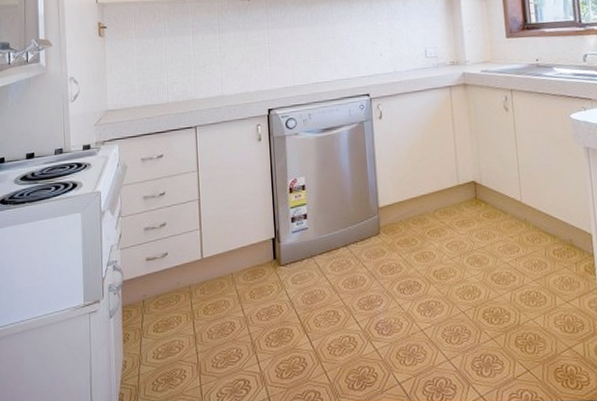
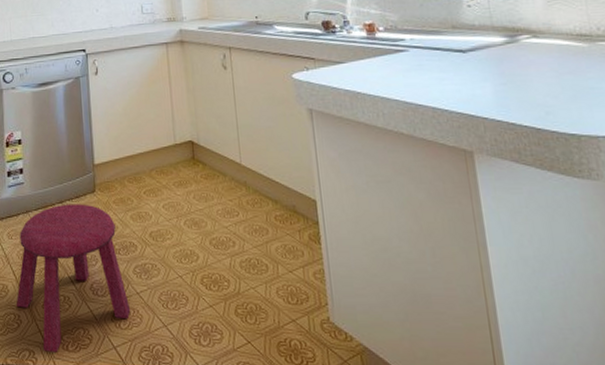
stool: none [301,246,415,392] -> present [16,204,131,352]

